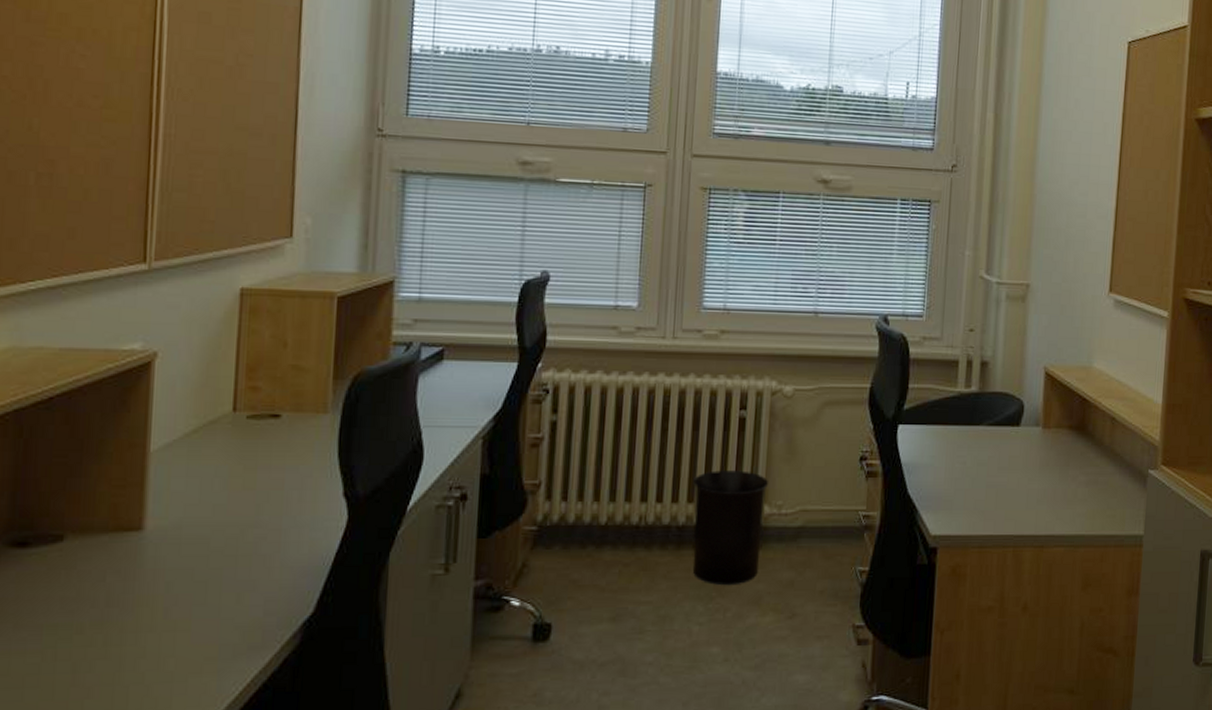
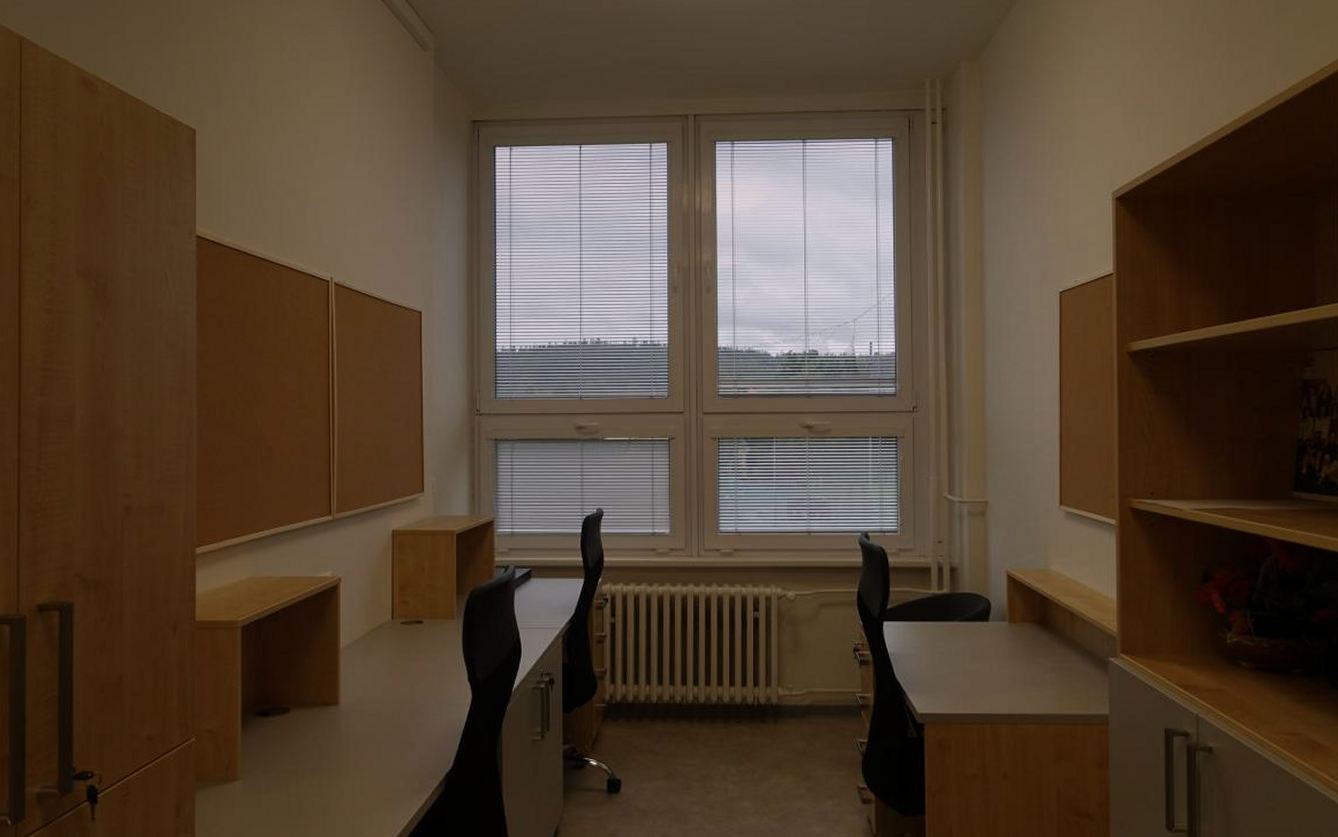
waste bin: present [692,470,769,585] -> none [721,660,781,751]

